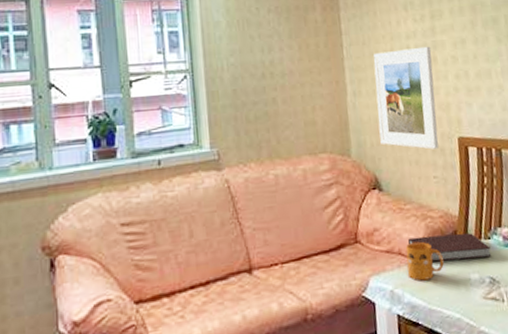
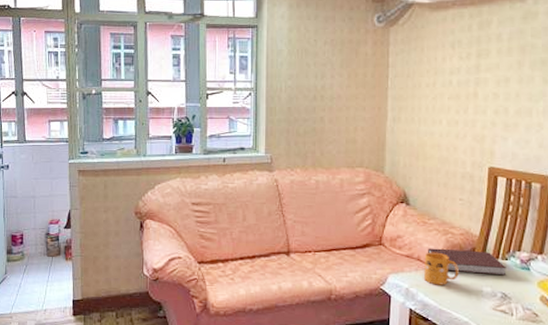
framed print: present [373,46,439,150] -> none [413,82,474,175]

